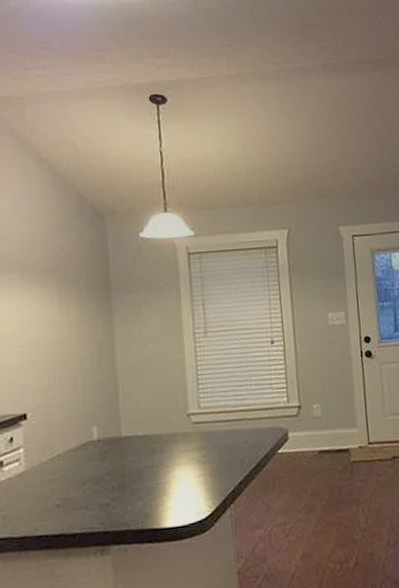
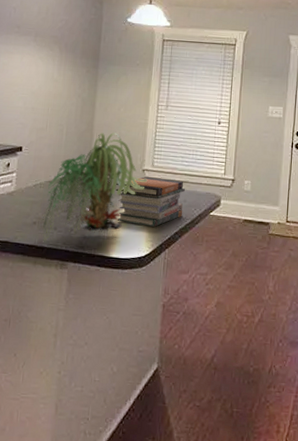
plant: none [68,375,195,526] -> present [42,132,147,241]
book stack: none [157,419,245,483] -> present [116,177,185,227]

